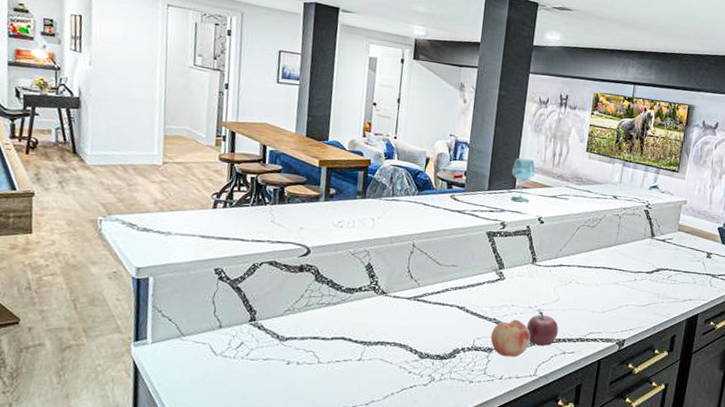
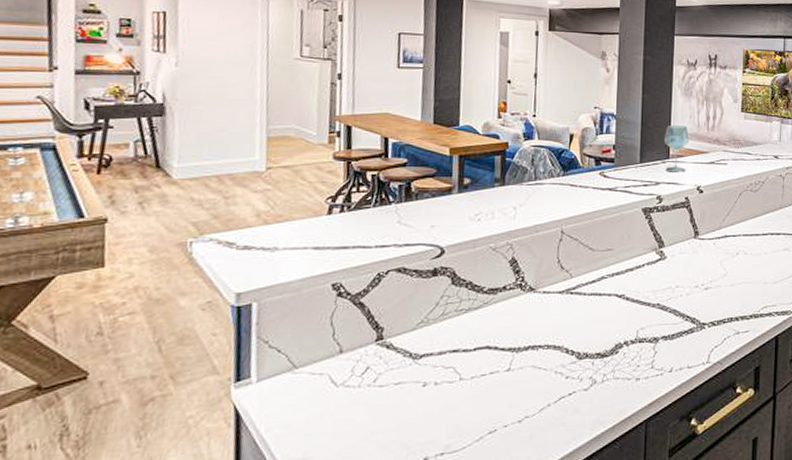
fruit: present [490,320,531,358] -> none [655,303,699,346]
fruit: present [526,311,558,346] -> none [694,290,729,328]

